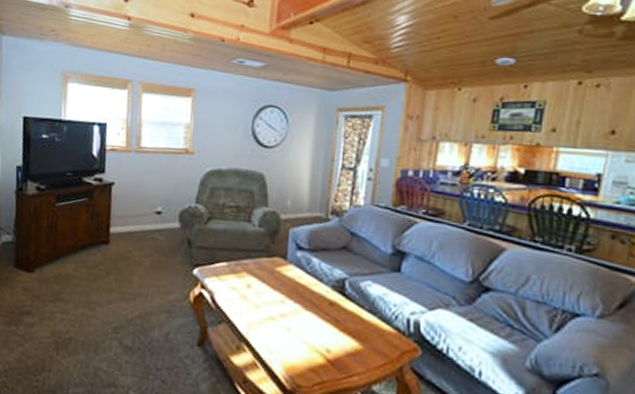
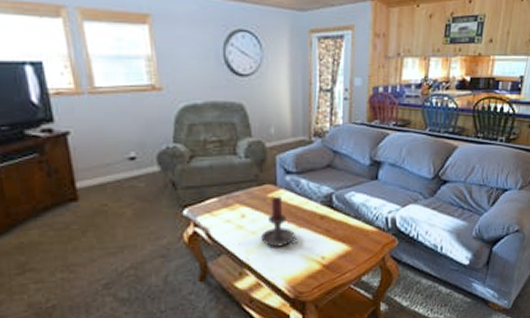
candle holder: none [264,270,303,330] -> present [261,196,298,247]

